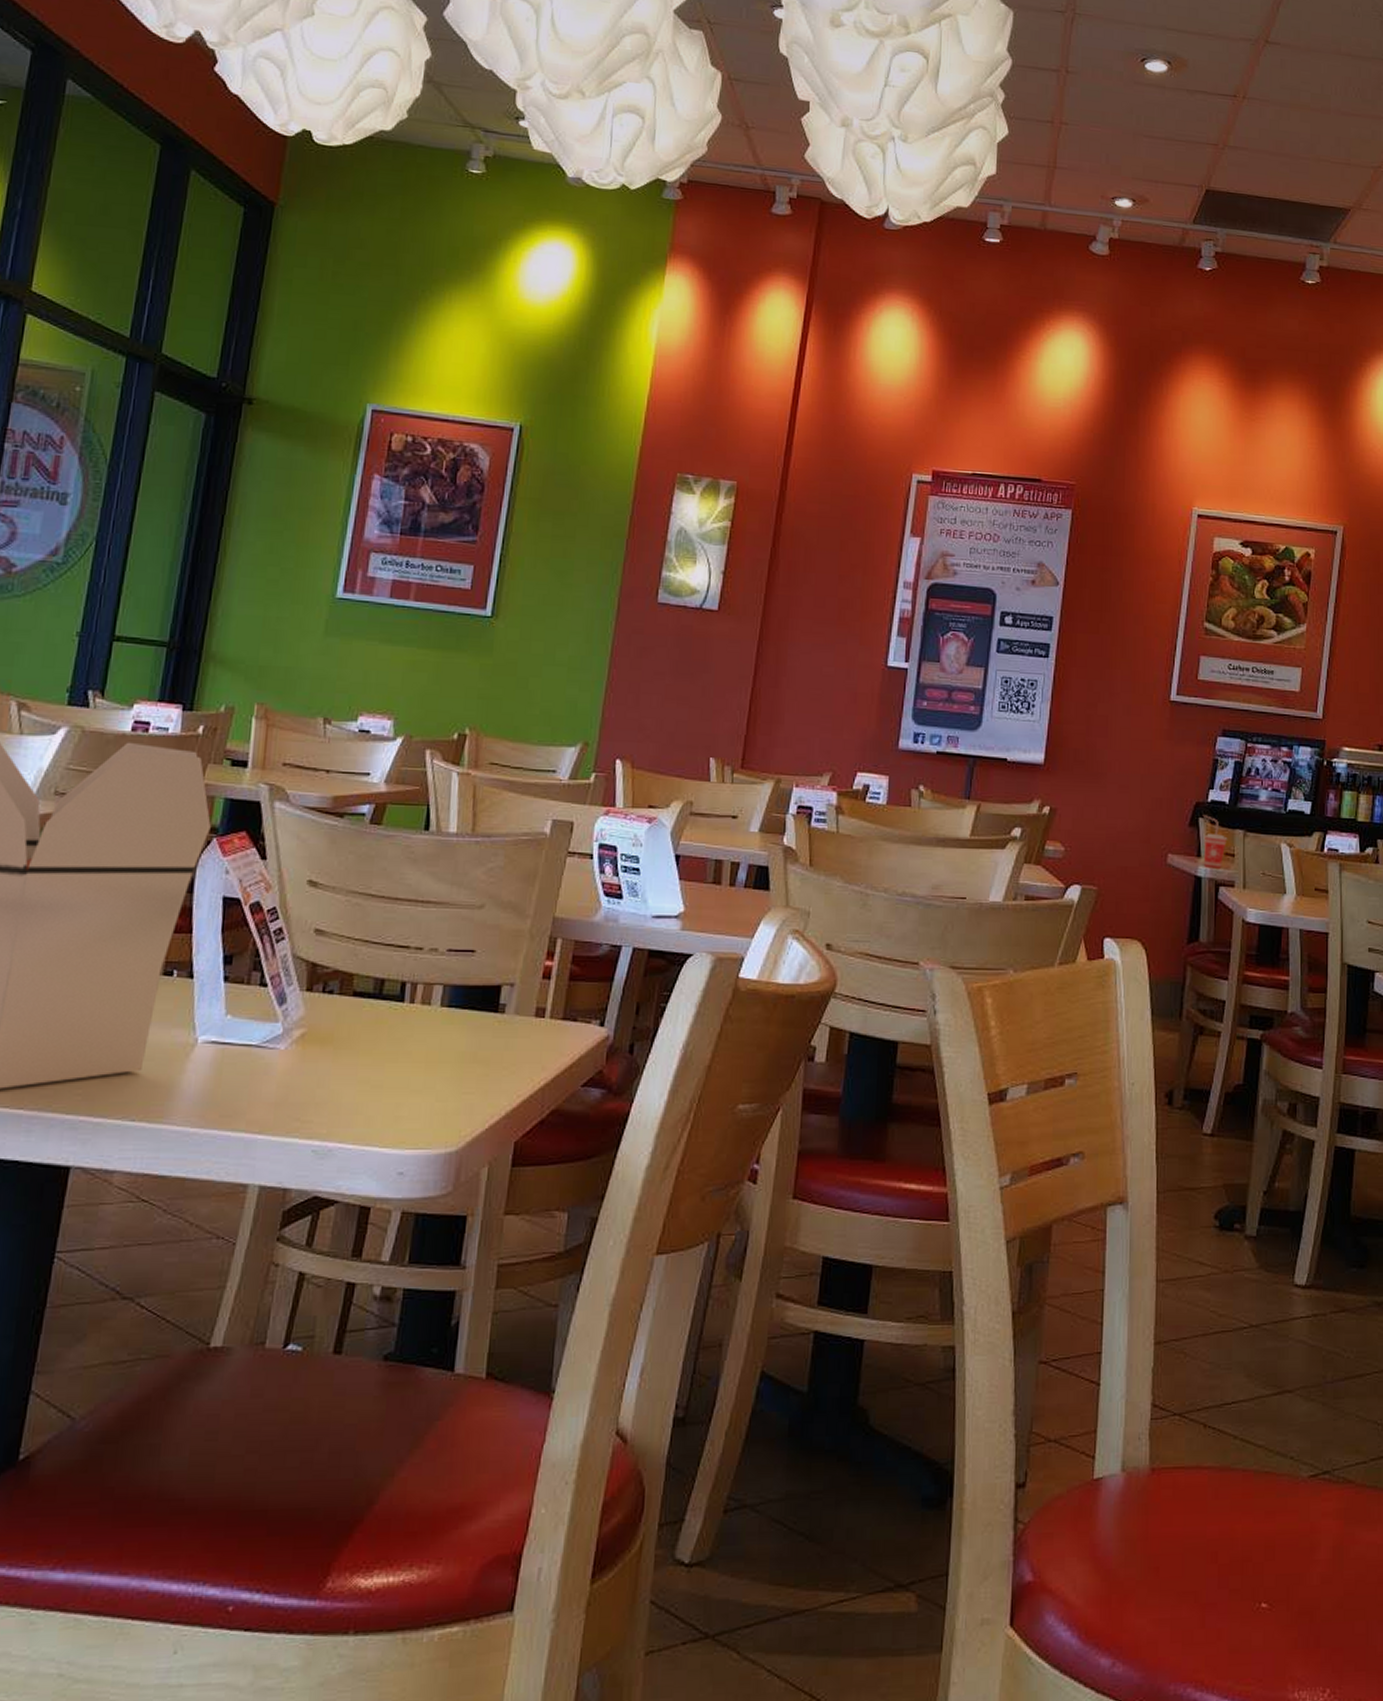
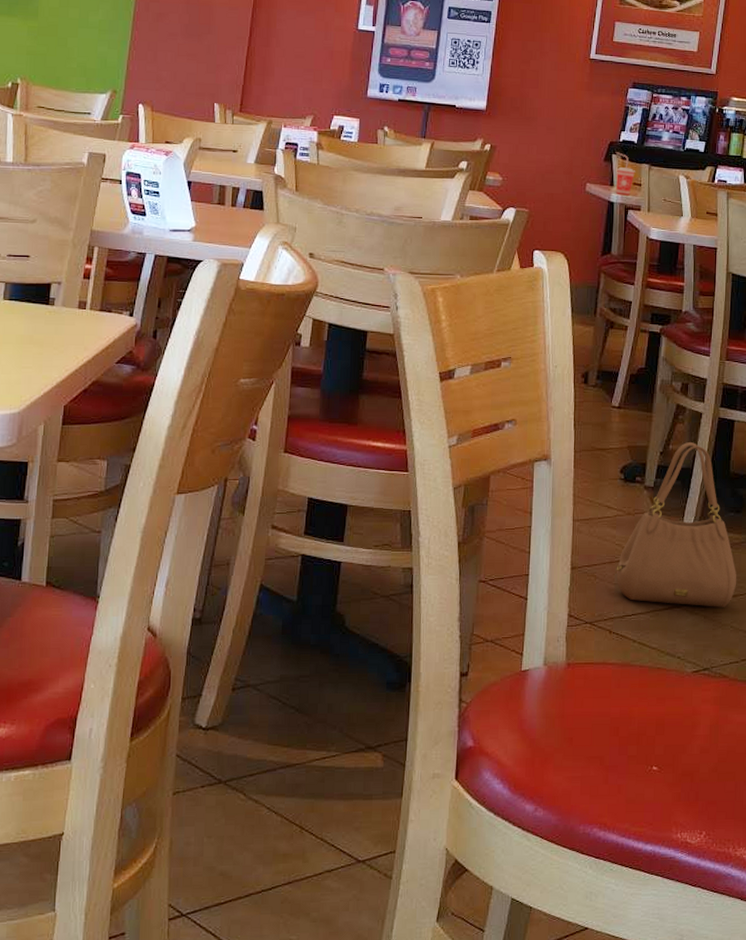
handbag: none [1211,1178,1363,1391] -> present [616,442,737,607]

